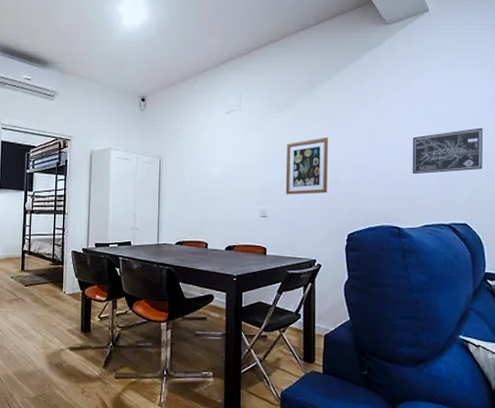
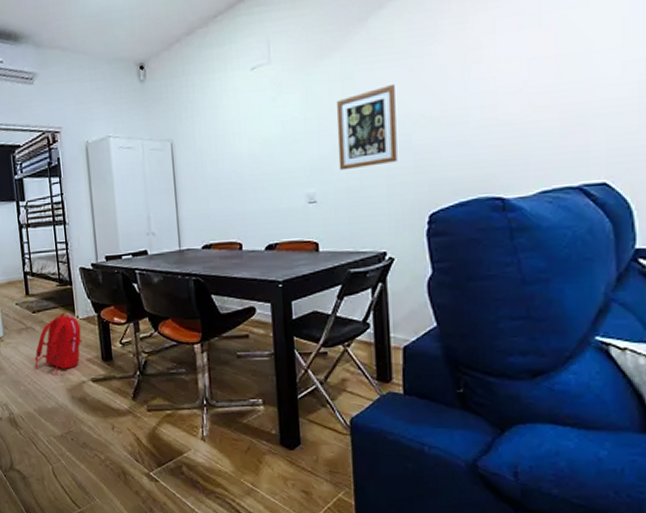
backpack: none [20,288,66,343] -> present [34,312,82,376]
wall art: present [412,128,483,175] -> none [520,38,632,122]

